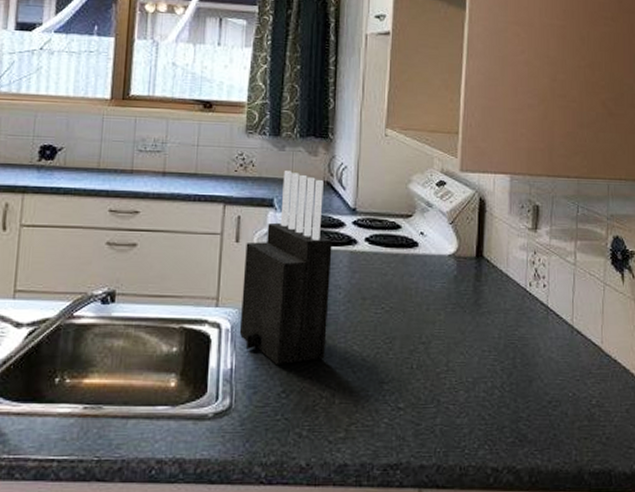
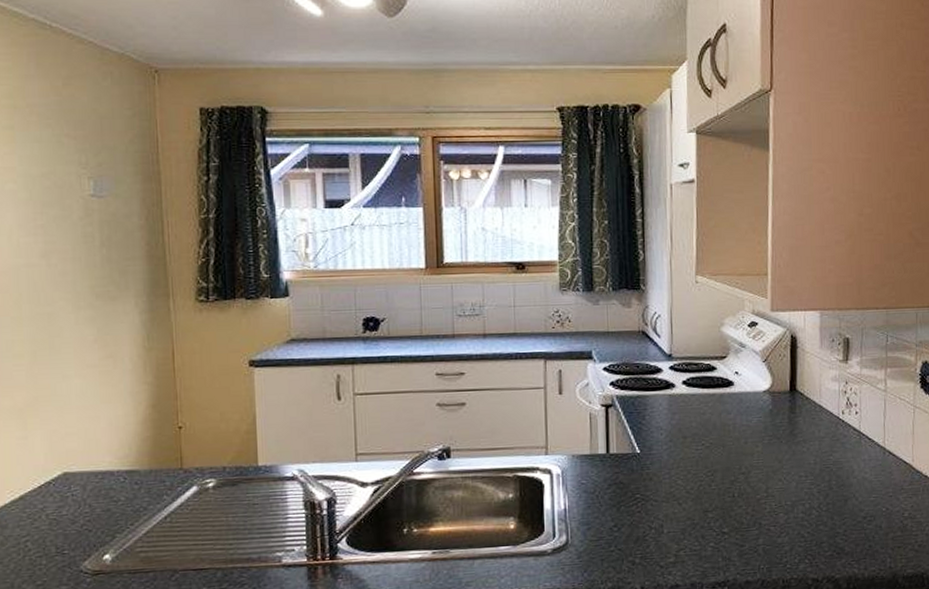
knife block: present [239,171,332,366] -> none [569,324,652,503]

